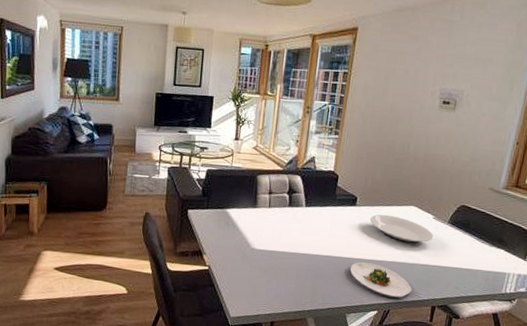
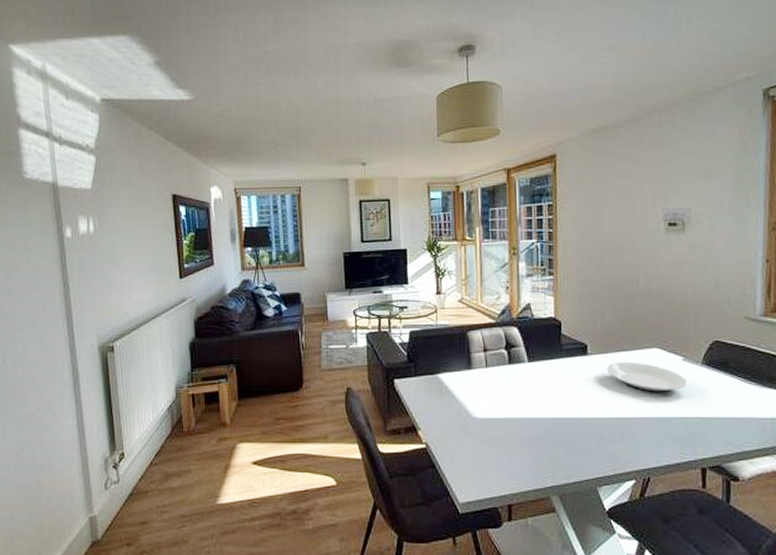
salad plate: present [349,262,412,298] -> none [592,422,673,462]

